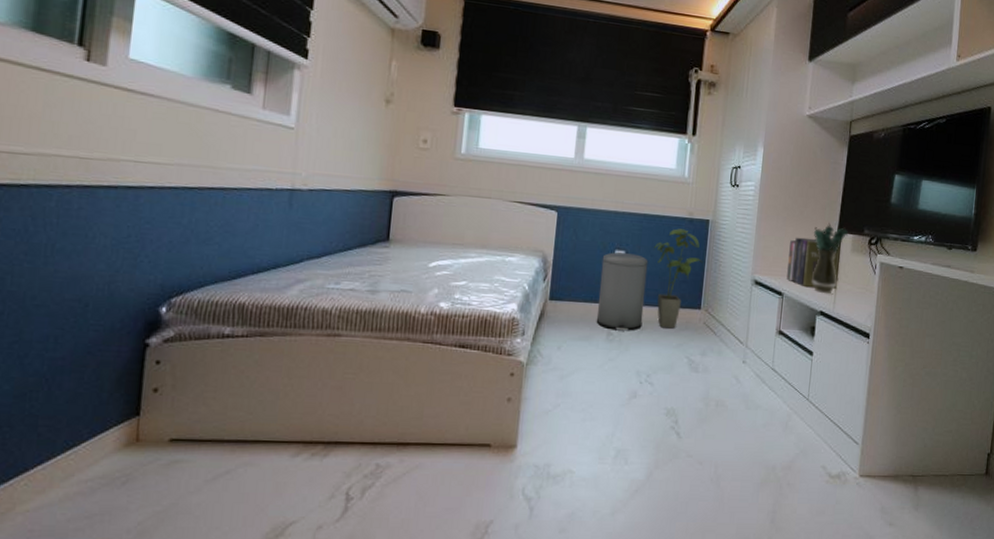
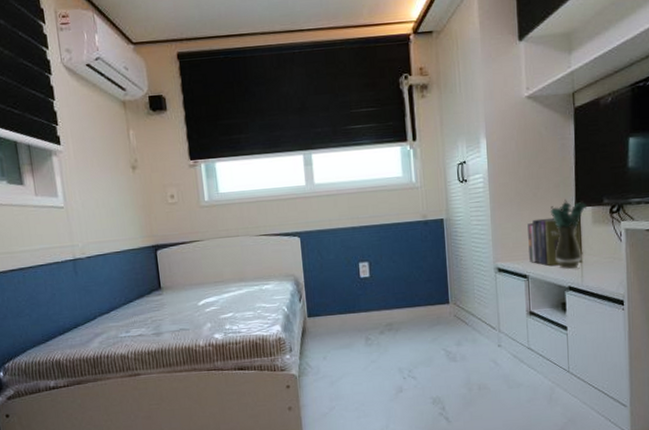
pedal bin: present [596,252,649,331] -> none [348,263,396,335]
house plant: present [654,228,703,329] -> none [394,232,444,326]

